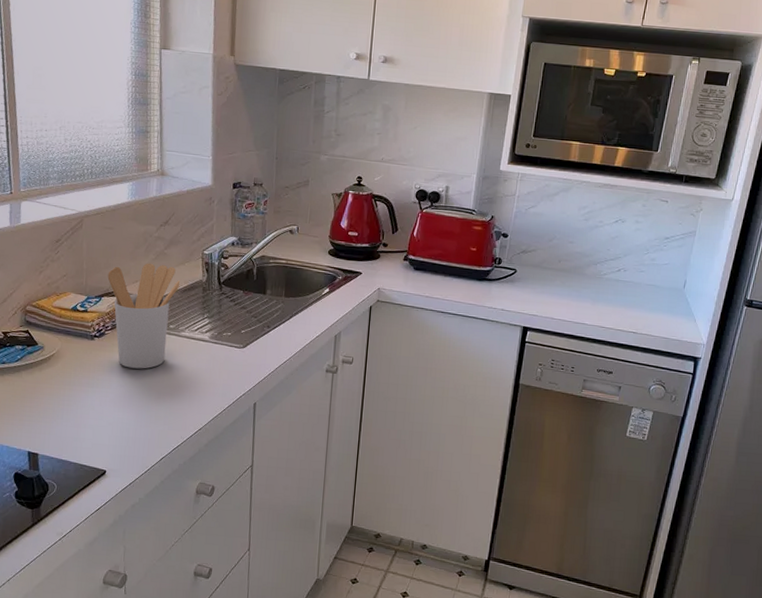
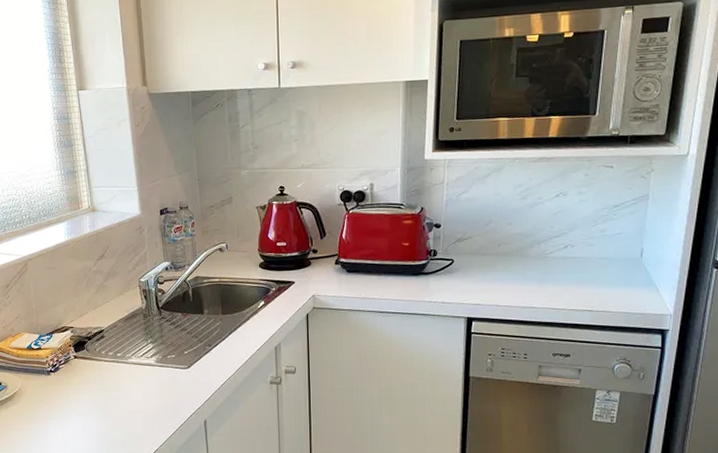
utensil holder: present [107,263,181,369] -> none [55,296,122,398]

